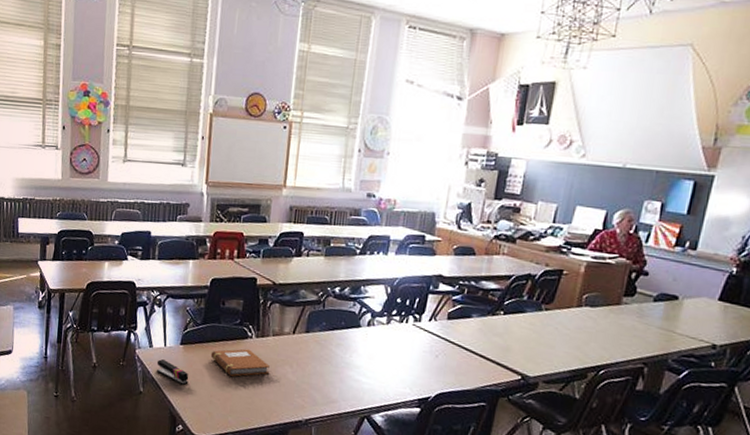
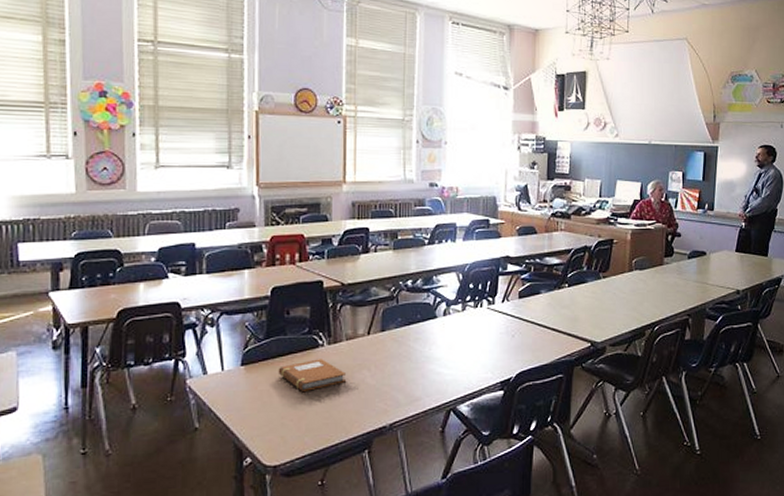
stapler: present [156,359,189,385] -> none [213,386,254,411]

